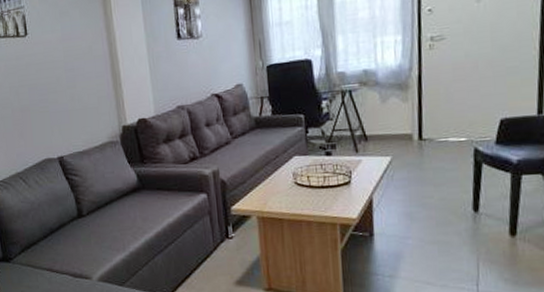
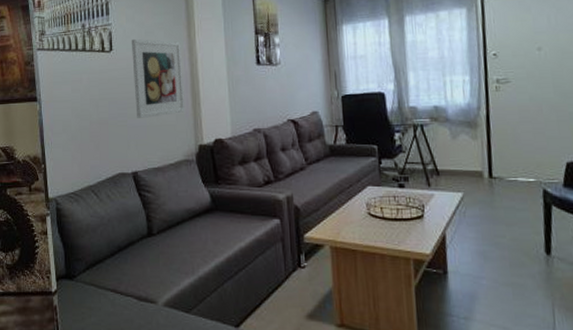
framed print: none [45,20,107,103] -> present [131,38,185,118]

